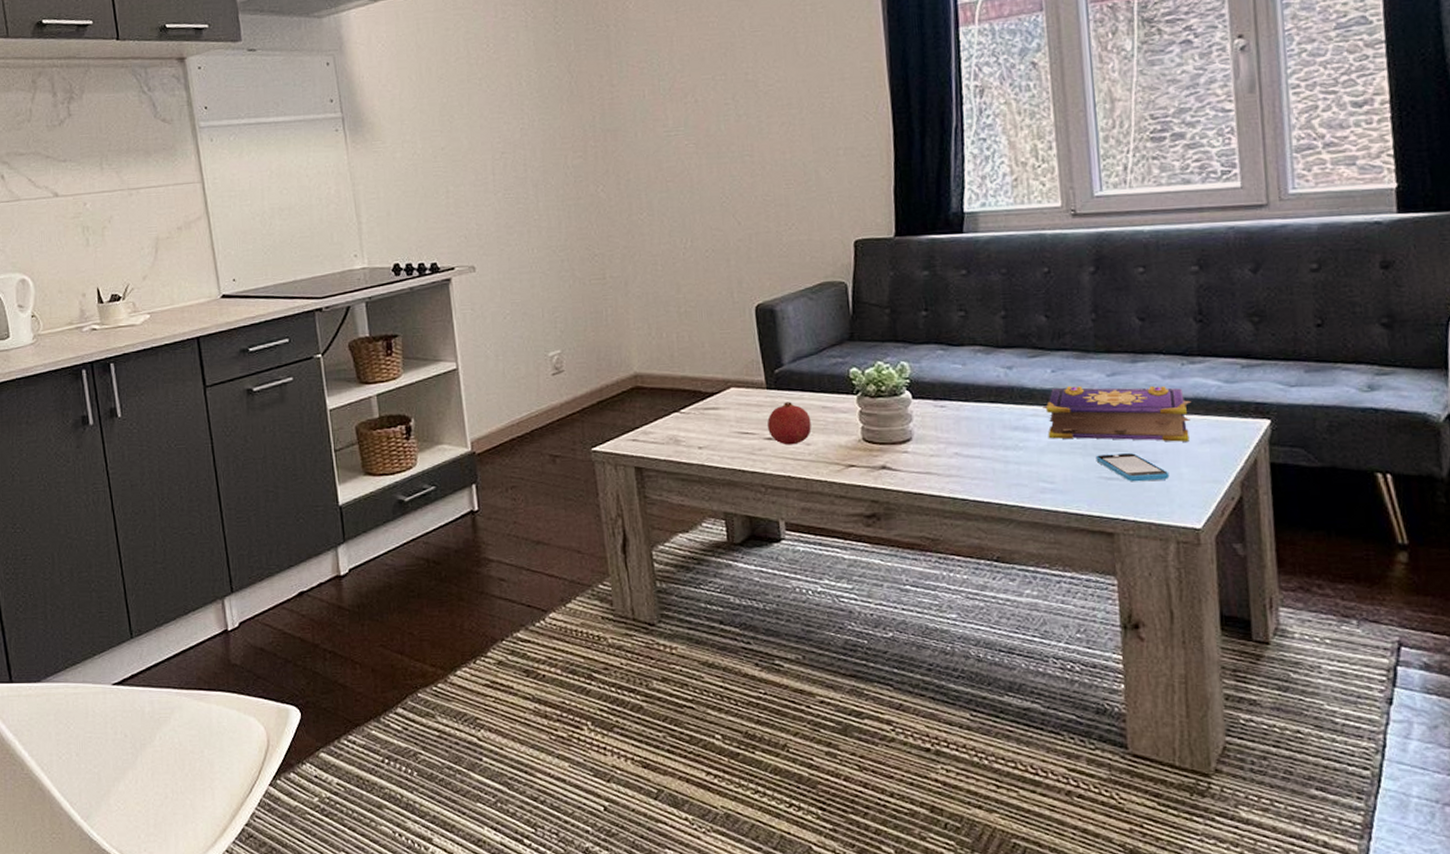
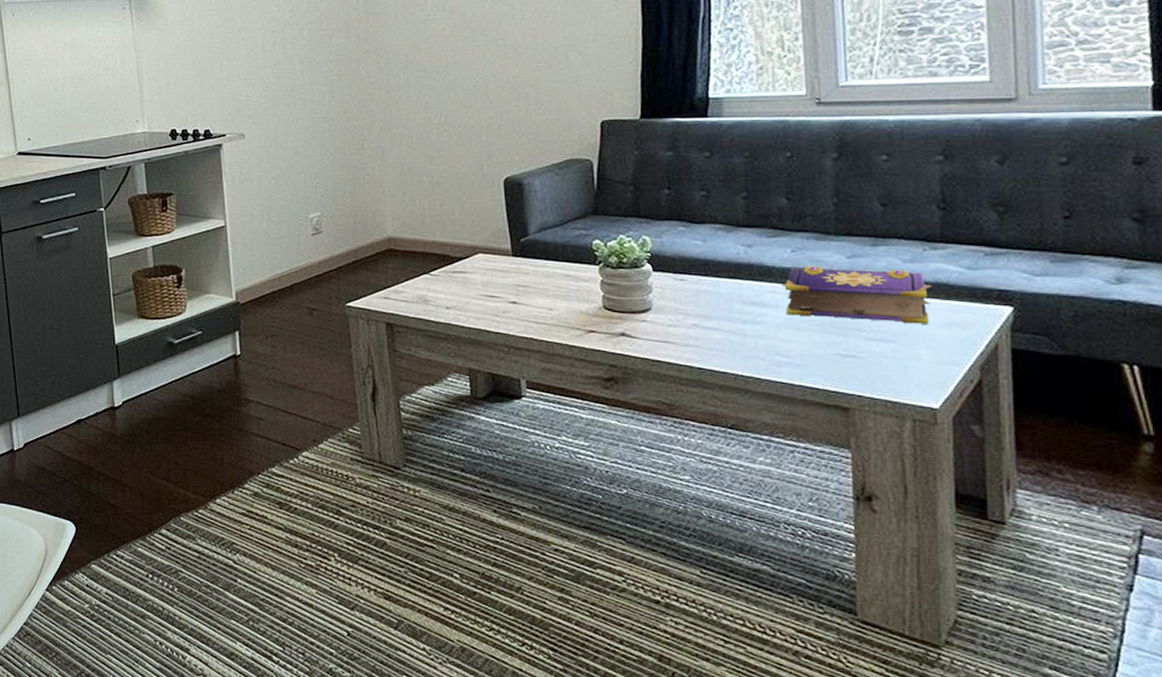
fruit: present [767,402,811,445] -> none [512,269,554,309]
smartphone: present [1095,453,1170,482] -> none [833,333,908,361]

